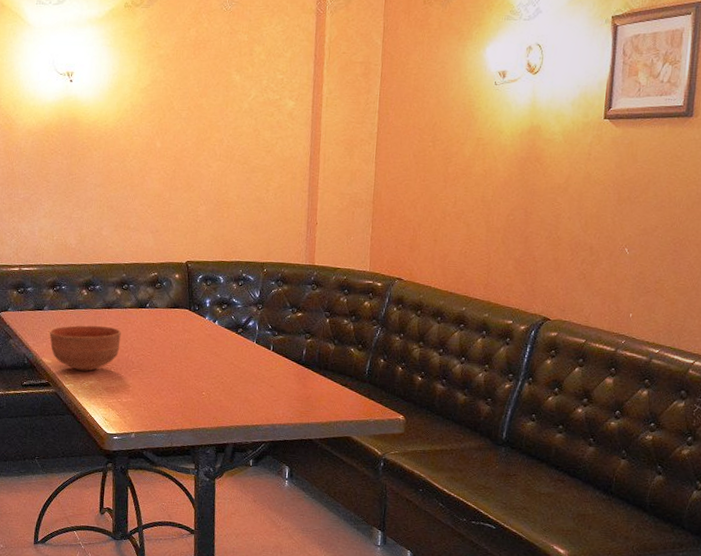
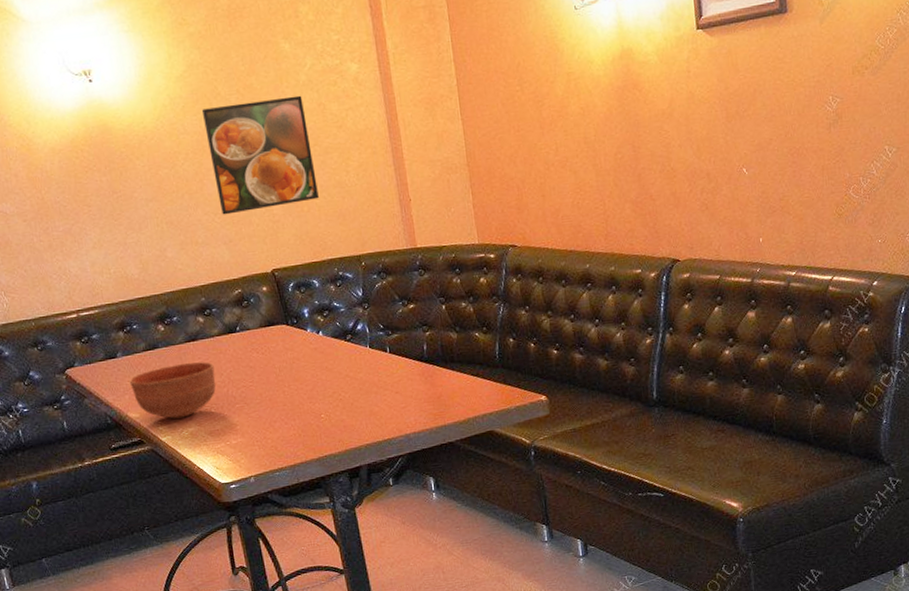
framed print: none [154,118,242,209] -> present [201,95,319,215]

